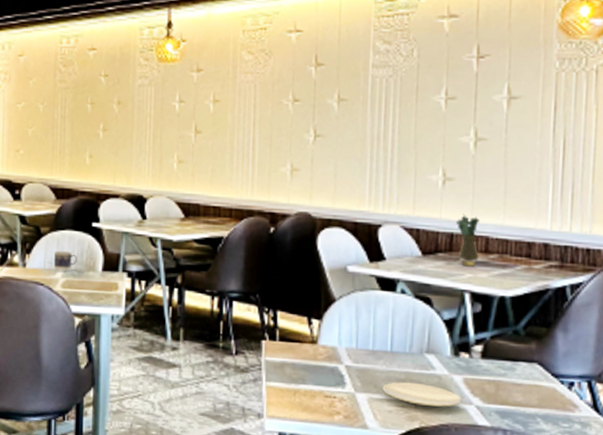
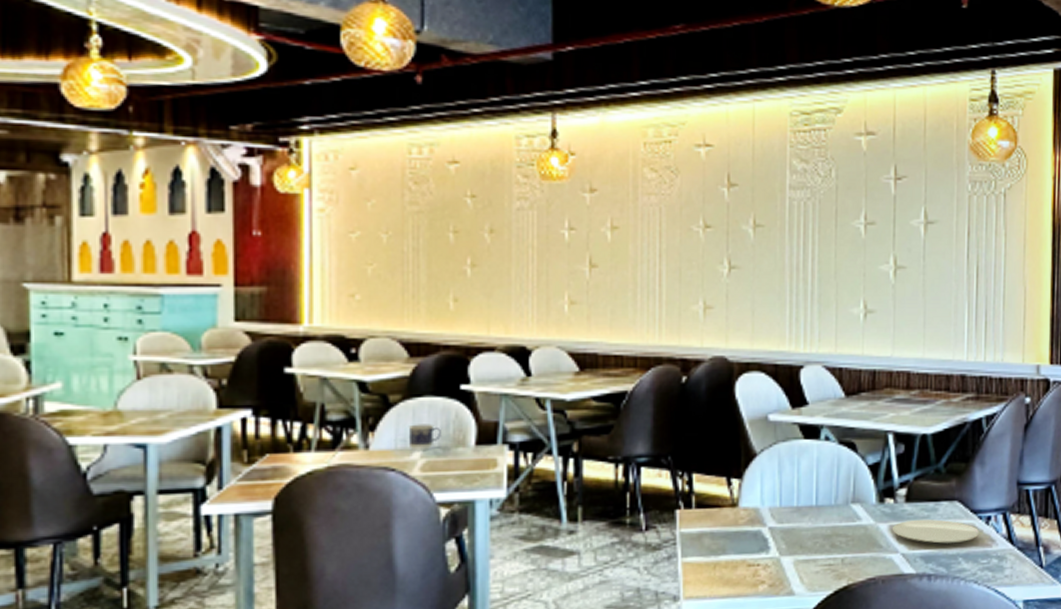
plate: present [382,382,461,407] -> none [808,537,887,562]
vase: present [455,214,479,267] -> none [877,349,901,405]
plate: none [467,376,561,404] -> present [893,519,980,544]

